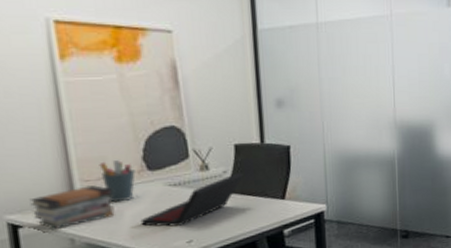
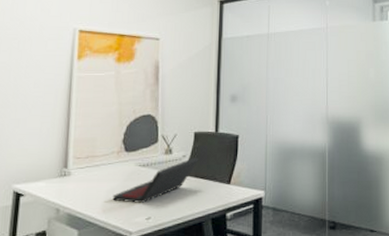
book stack: present [29,185,115,231] -> none [33,162,95,200]
pen holder: present [99,159,136,203] -> none [89,141,115,179]

